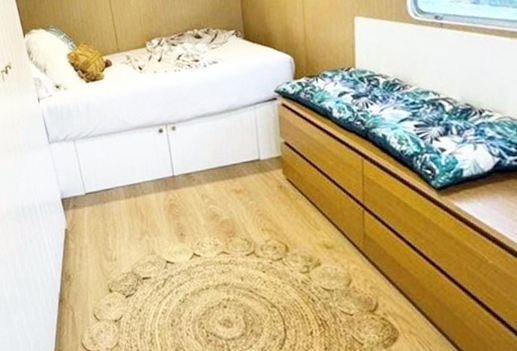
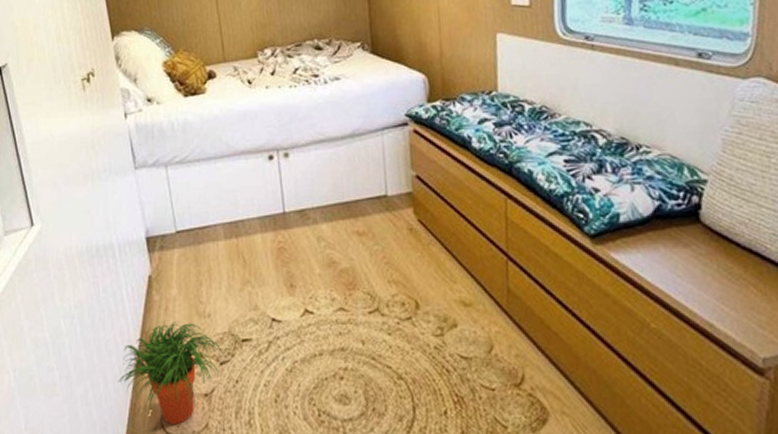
potted plant: none [45,264,127,343] -> present [117,321,222,424]

